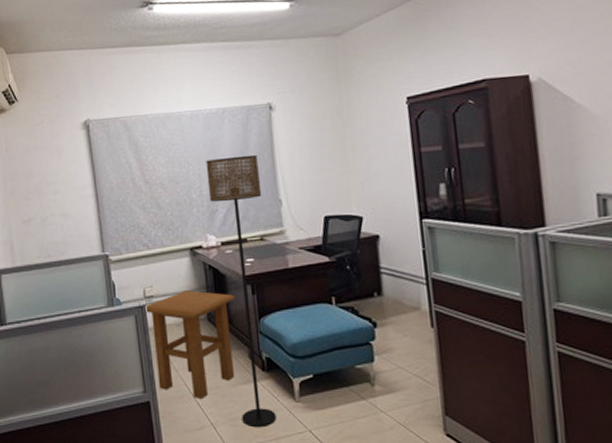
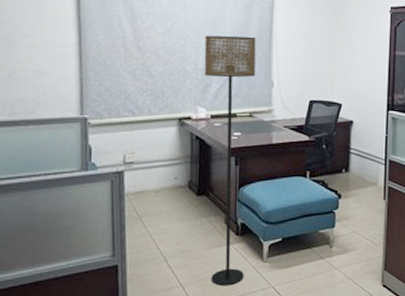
side table: present [144,290,236,399] -> none [122,159,219,261]

